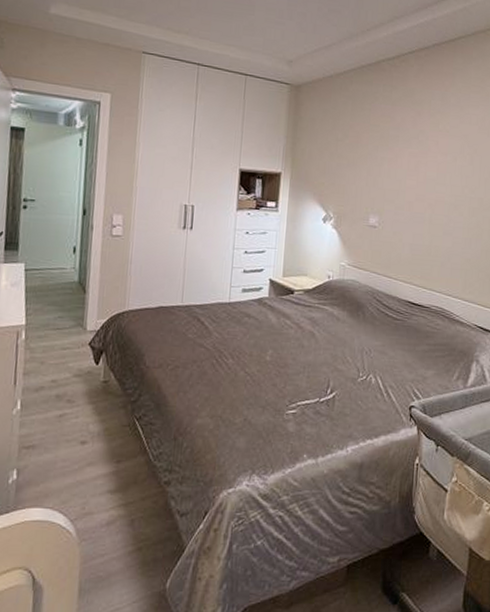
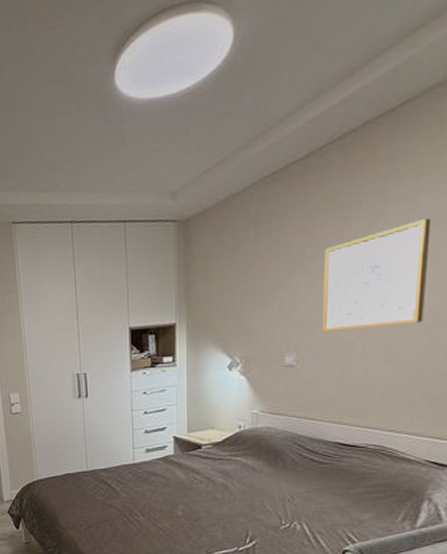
wall art: none [399,124,478,206] -> present [321,217,432,332]

